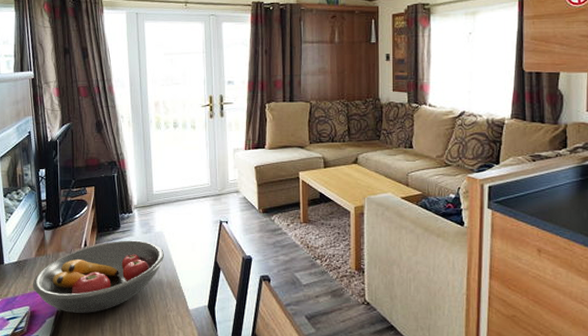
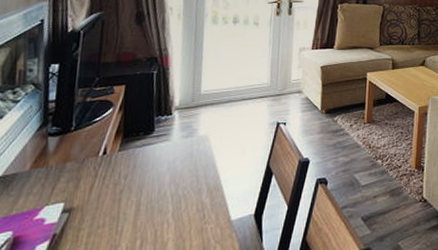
fruit bowl: present [32,240,164,313] -> none [20,146,207,235]

